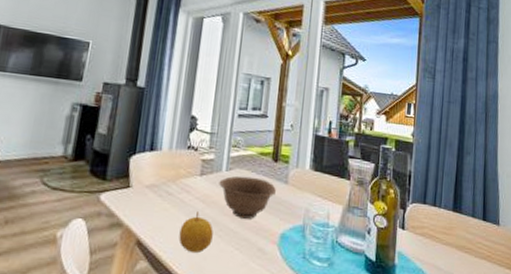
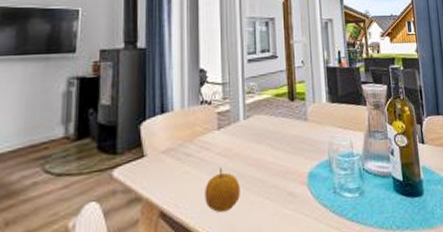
bowl: present [219,175,276,219] -> none [238,120,297,166]

